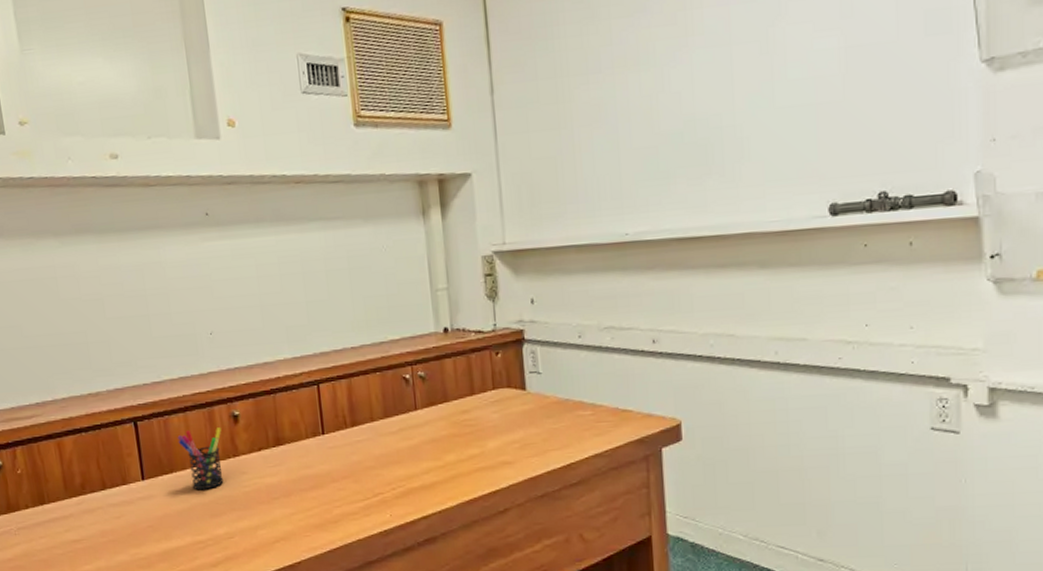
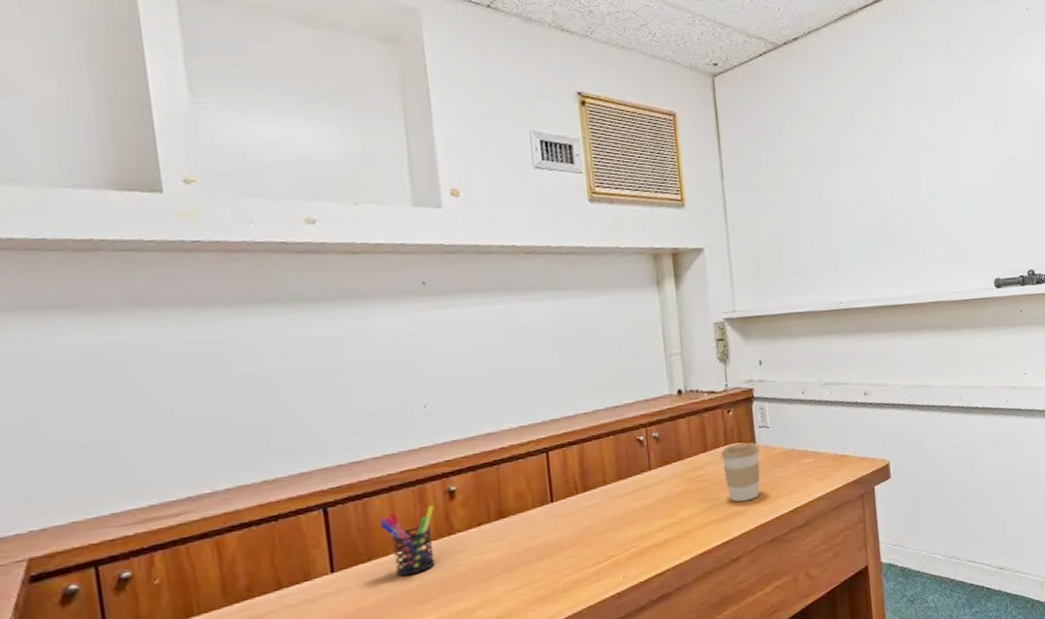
coffee cup: none [488,388,531,452] -> present [720,442,761,502]

